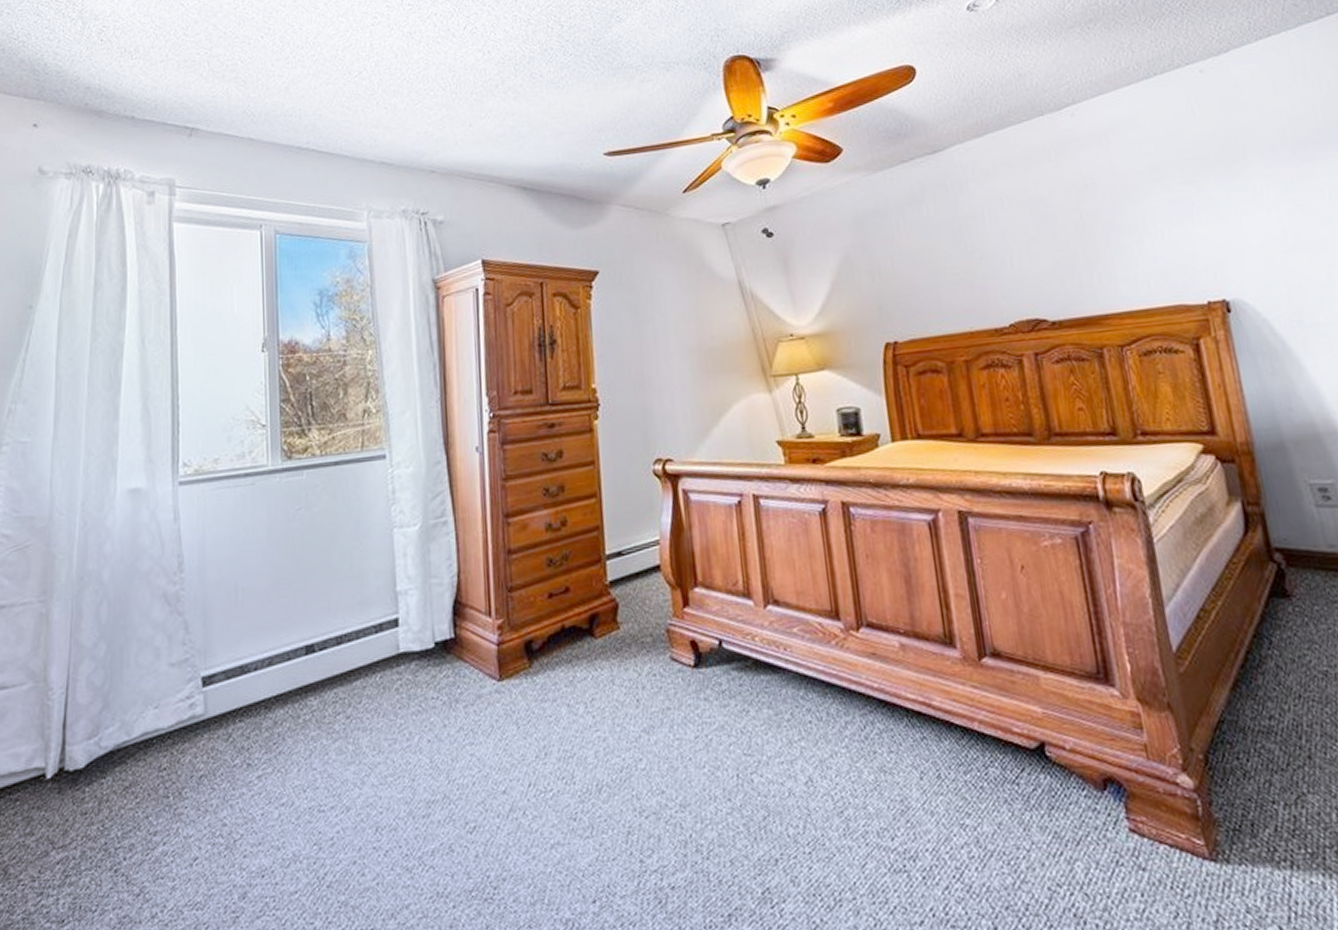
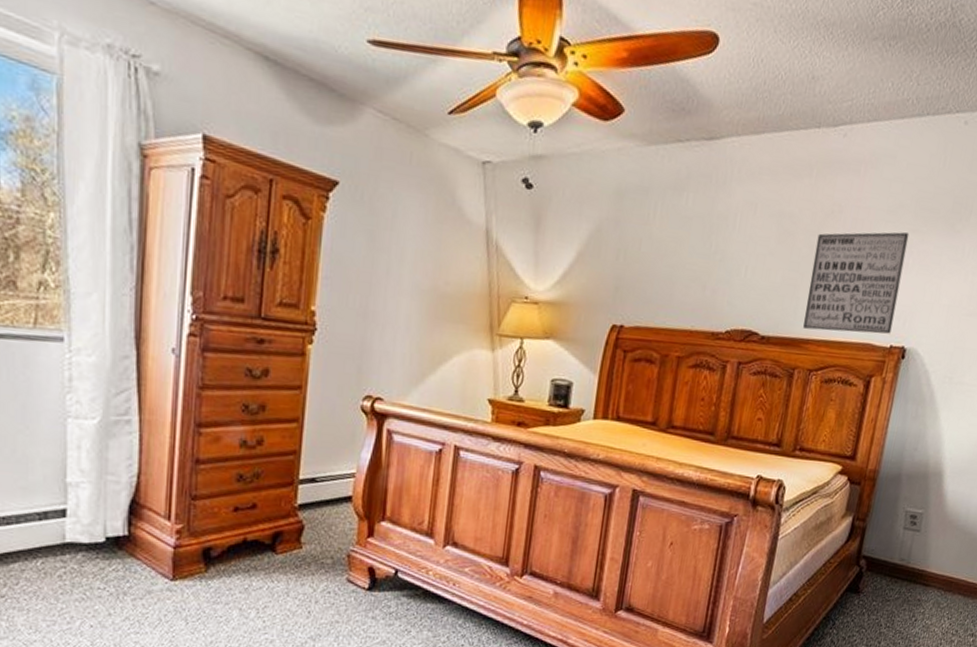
wall art: none [1078,185,1203,304] -> present [803,232,910,334]

